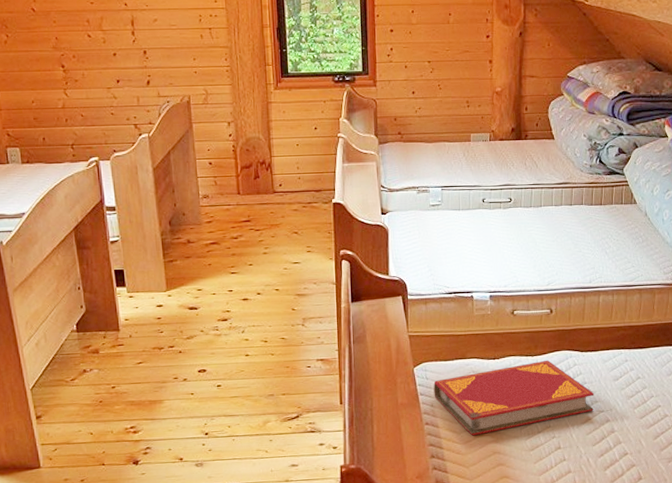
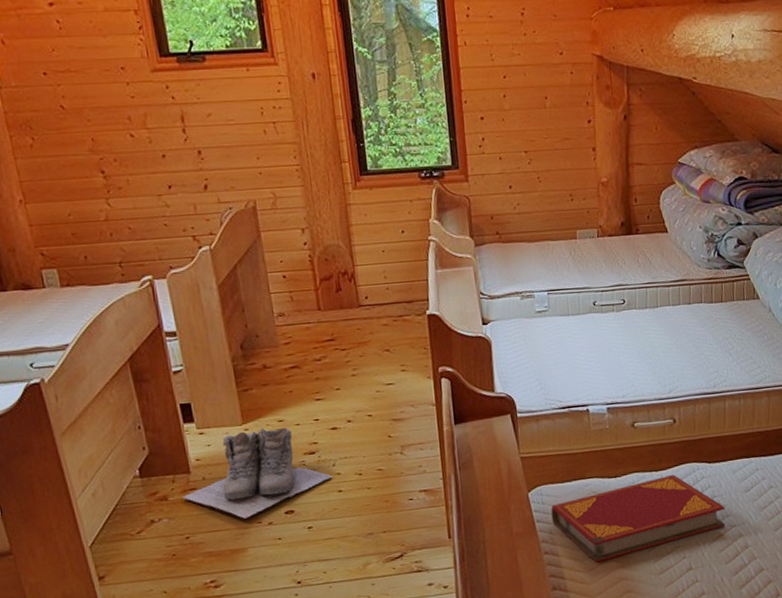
boots: none [111,295,242,374] -> present [181,428,334,519]

